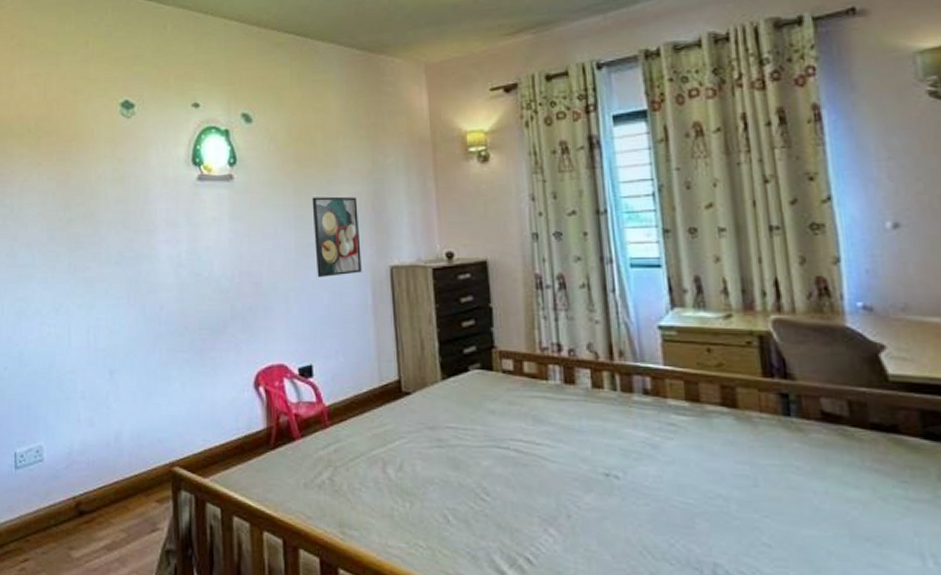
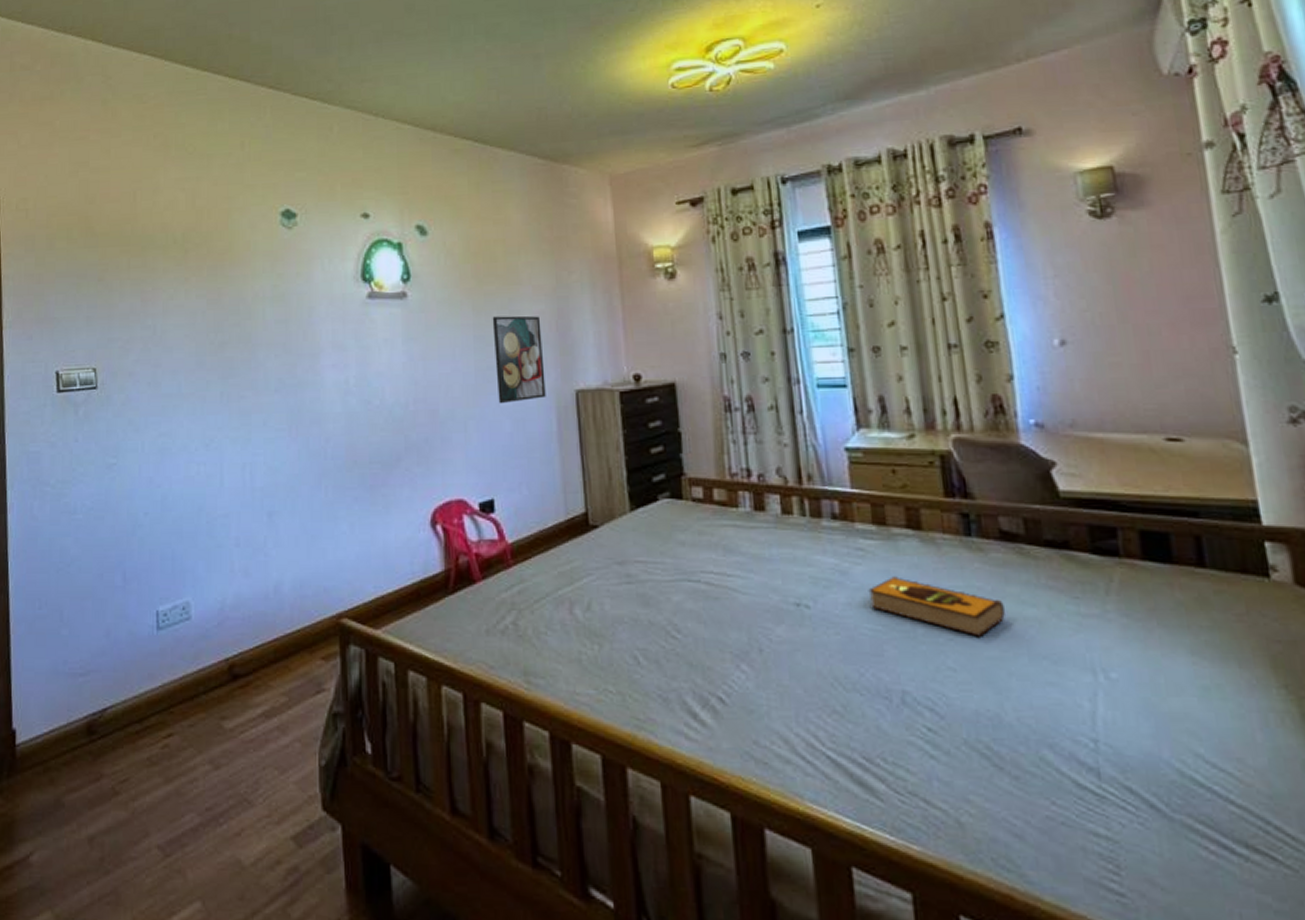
hardback book: none [679,452,825,516] -> present [868,576,1005,637]

